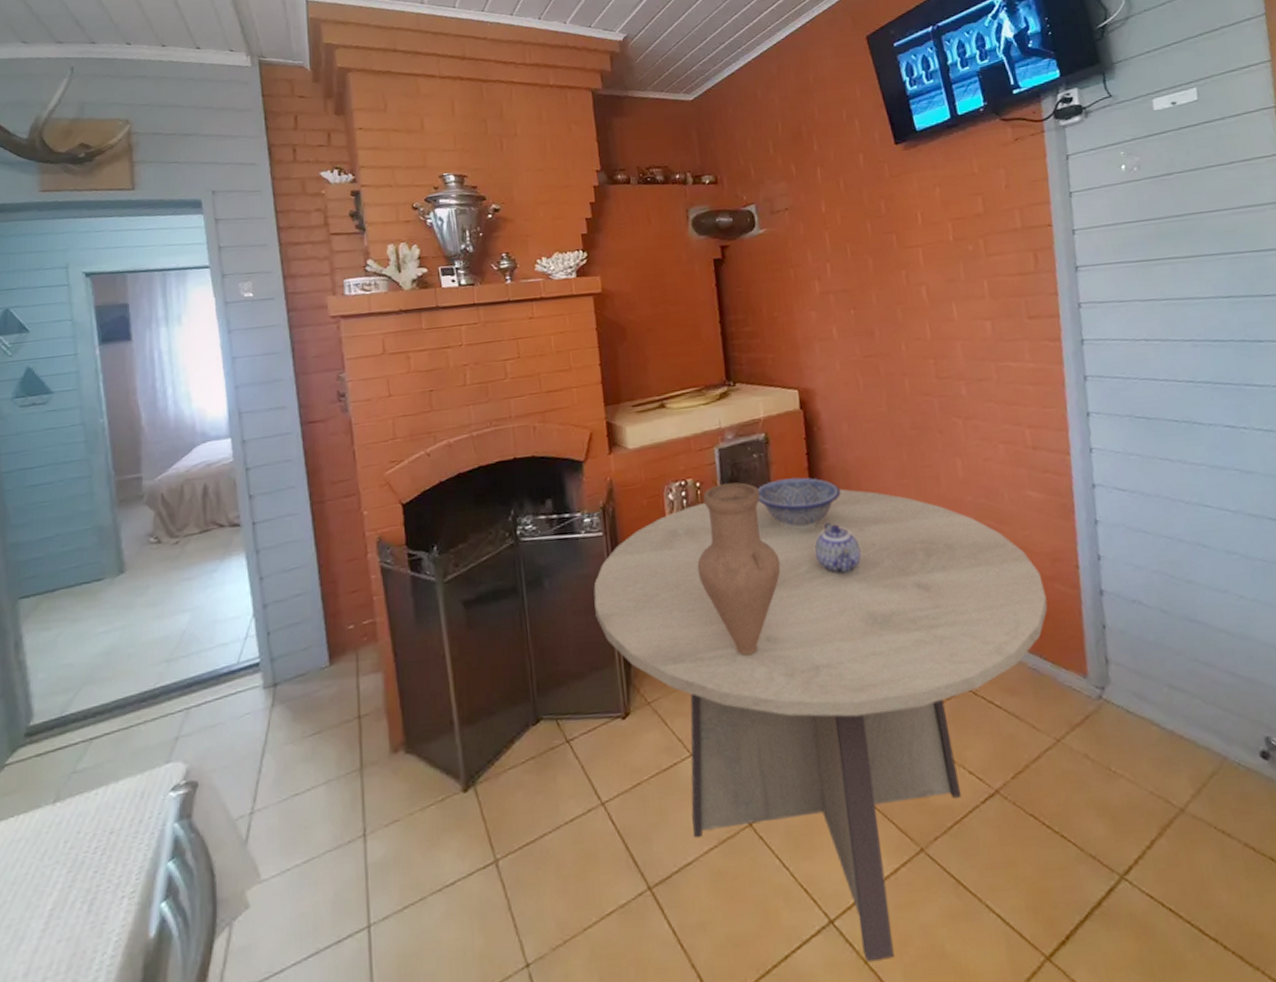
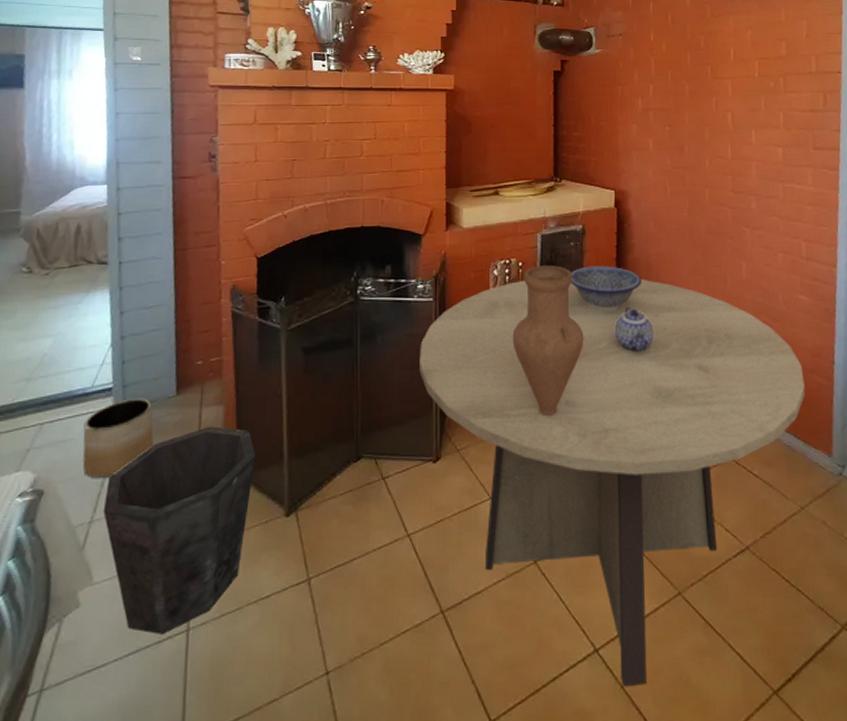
planter: none [233,671,310,764] -> present [82,398,154,478]
waste bin: none [264,696,424,933] -> present [103,426,256,634]

